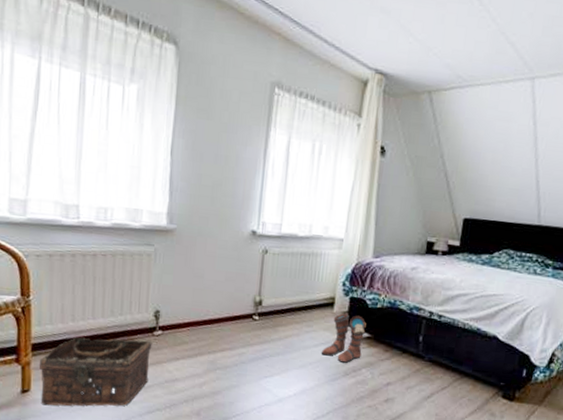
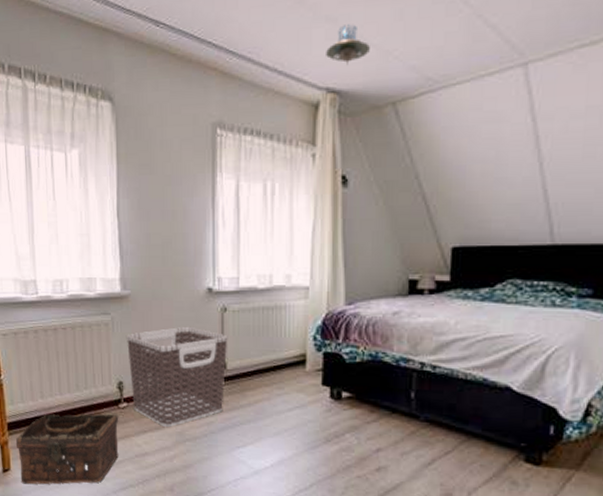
clothes hamper: none [167,263,267,356] -> present [126,326,228,428]
boots: present [321,312,367,363] -> none [296,370,345,428]
ceiling lamp: none [378,18,415,53] -> present [326,24,370,66]

